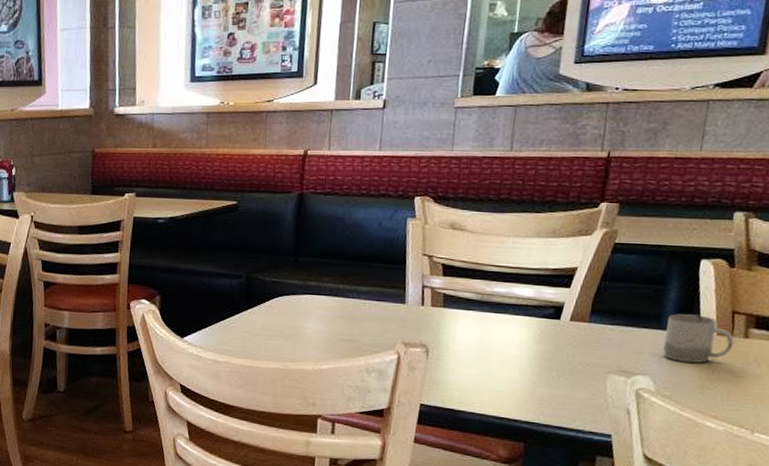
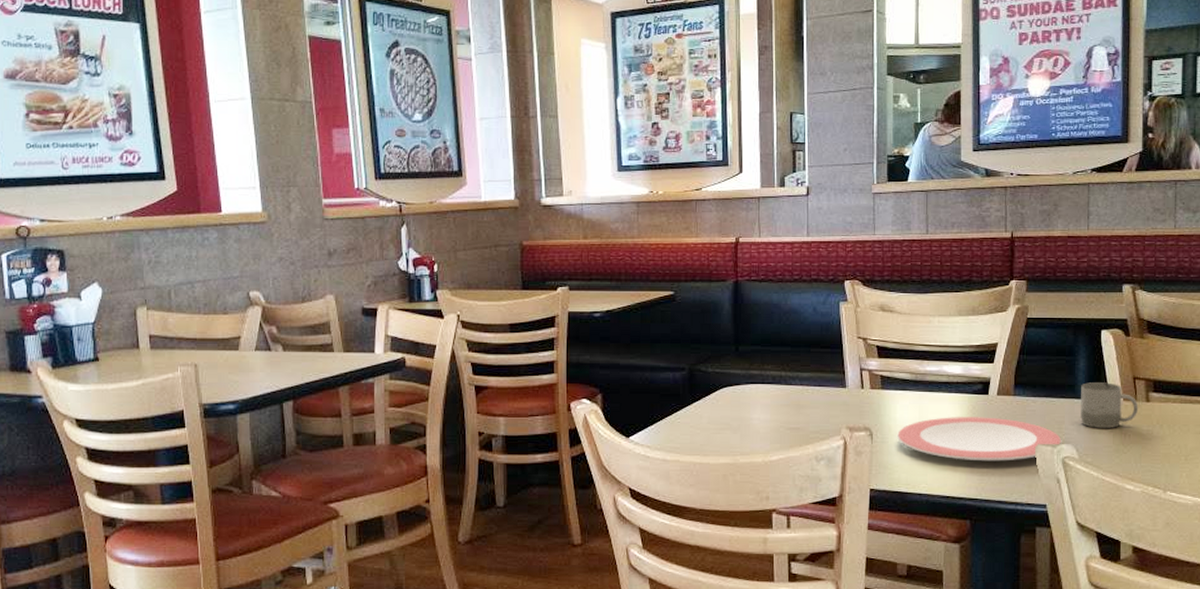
plate: none [455,339,639,388] -> present [897,417,1062,461]

